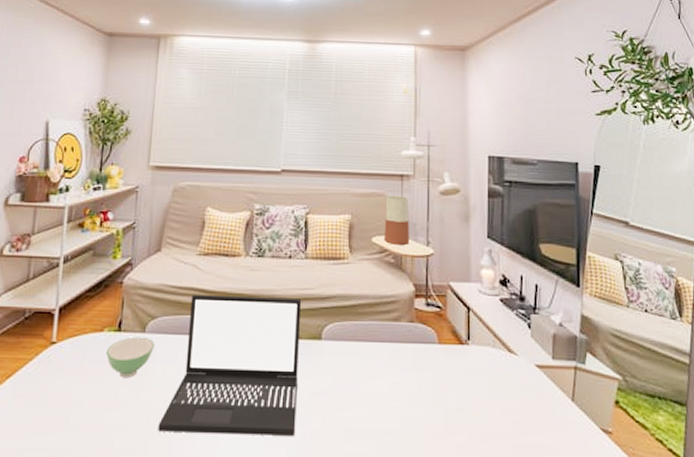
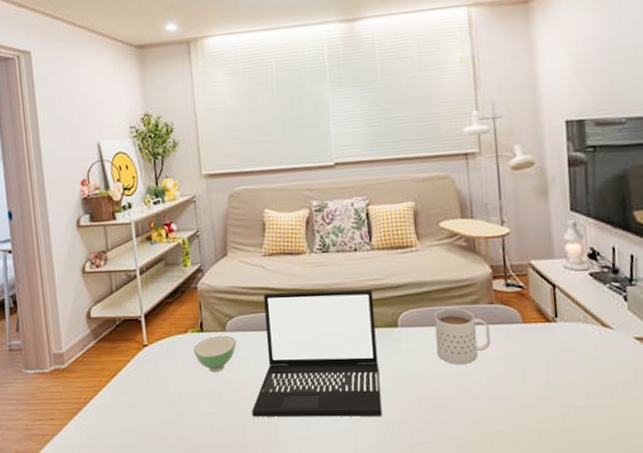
mug: none [356,323,408,383] -> present [434,307,491,364]
vase: present [384,196,409,246] -> none [450,176,481,228]

